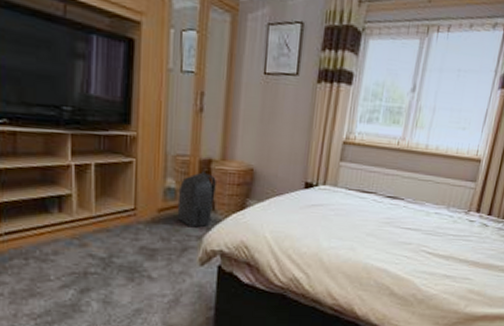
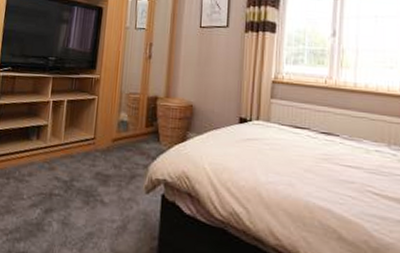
backpack: present [177,172,217,228] -> none [127,107,161,157]

